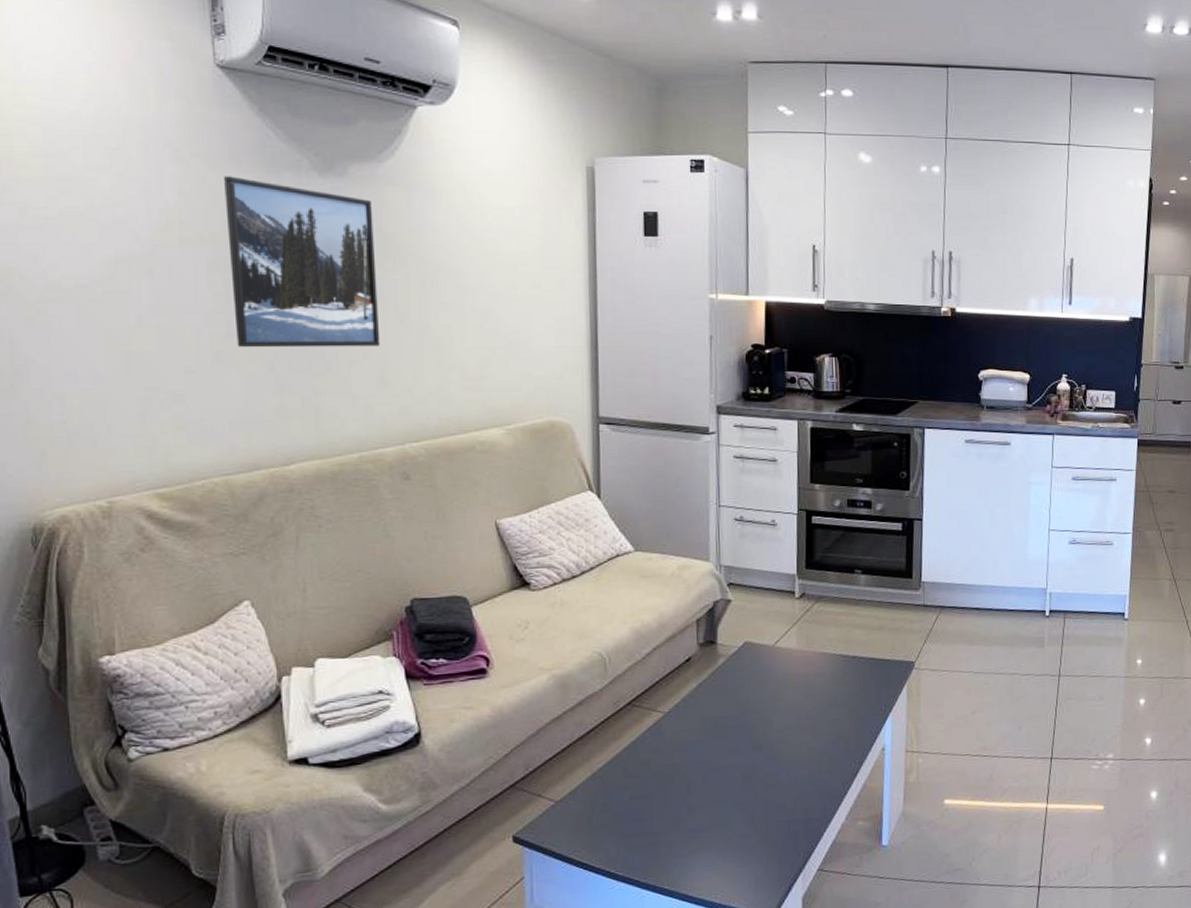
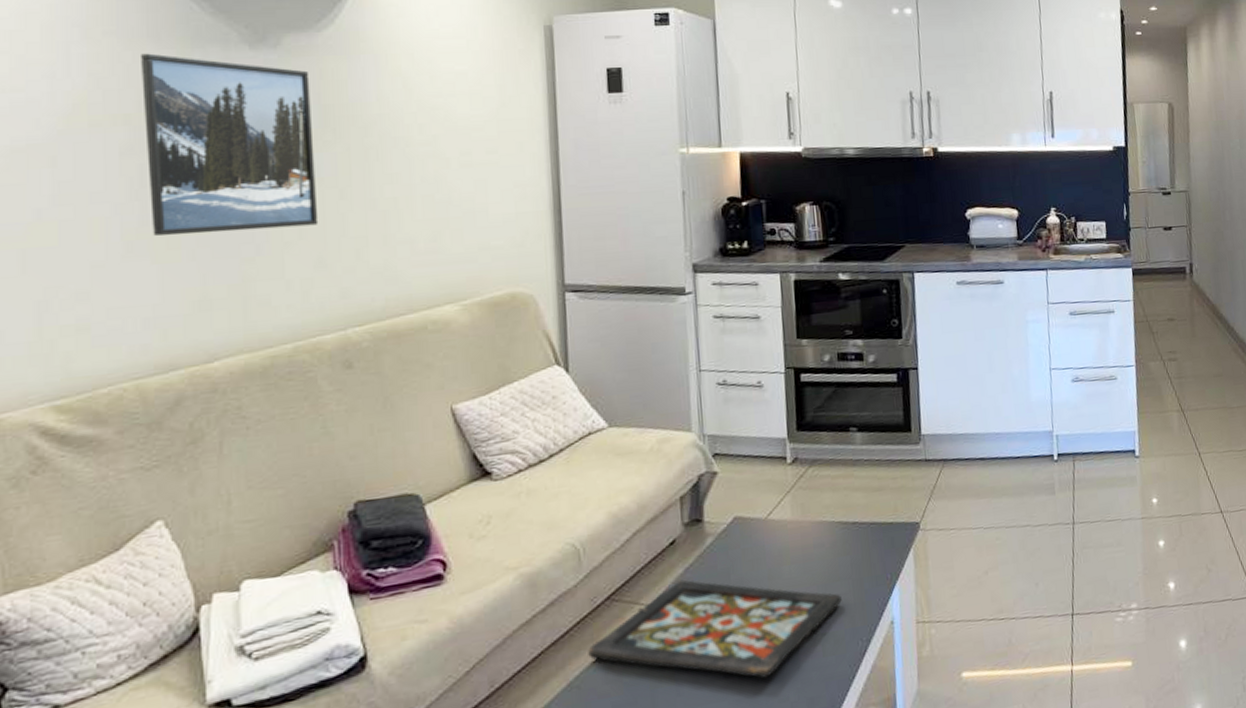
decorative tray: none [610,693,839,787] -> present [588,579,842,679]

